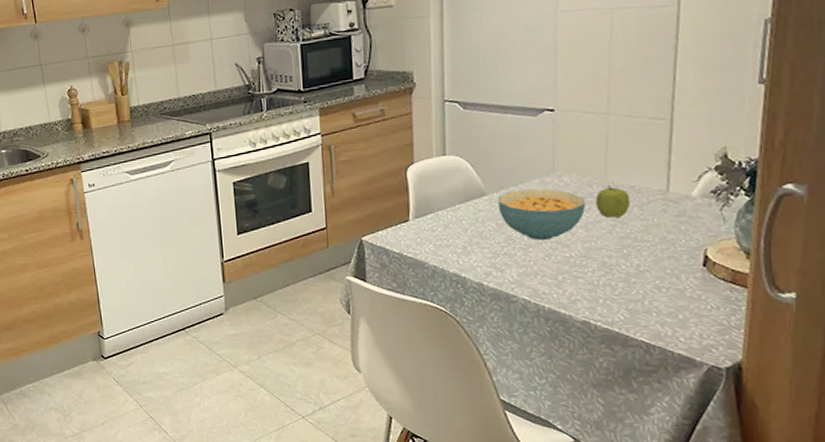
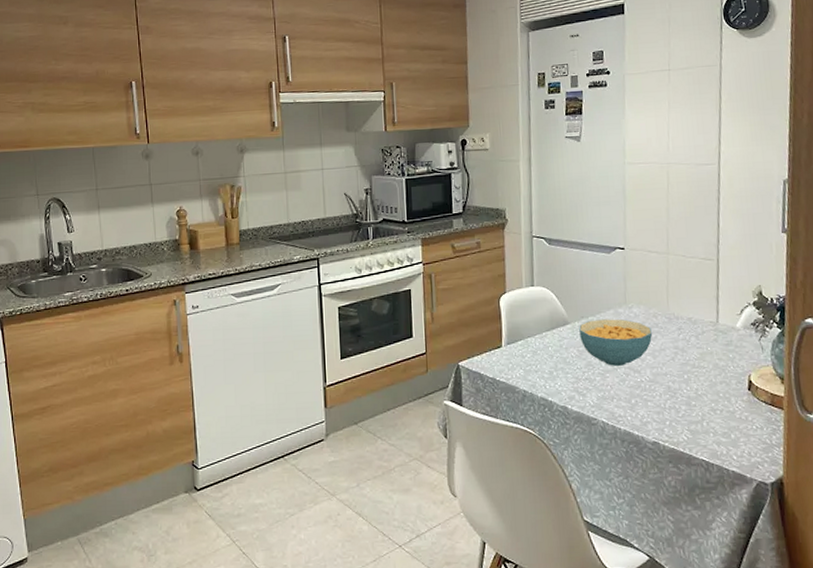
fruit: present [596,186,631,218] -> none [660,317,689,346]

